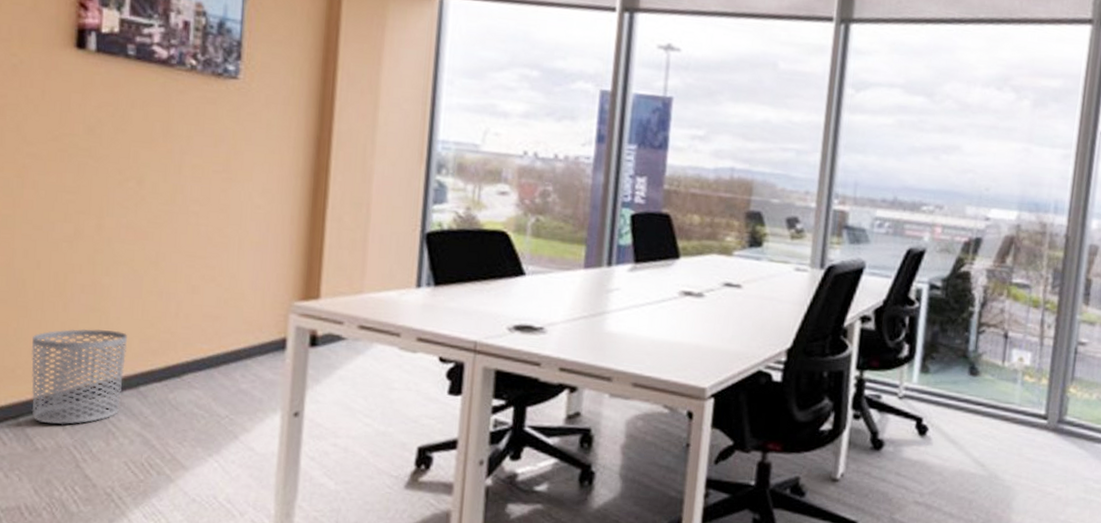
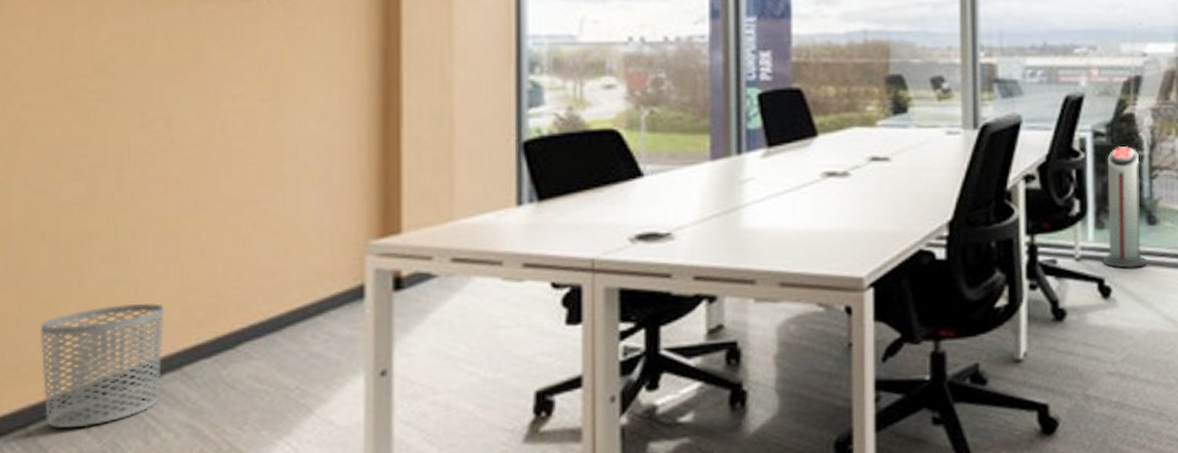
air purifier: none [923,301,970,413] -> present [1103,146,1148,268]

